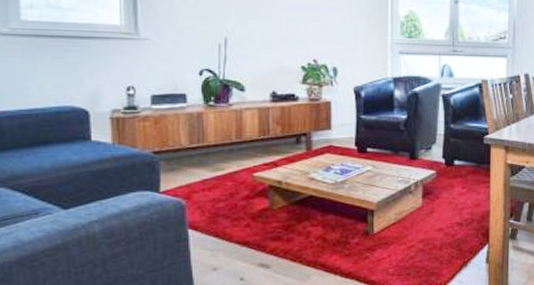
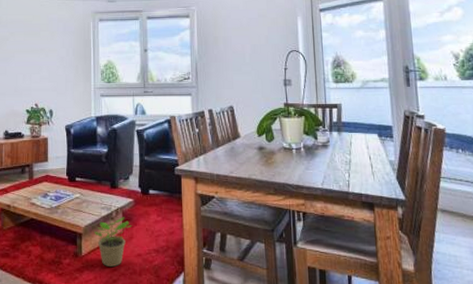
potted plant: none [388,190,434,243] -> present [94,217,132,267]

